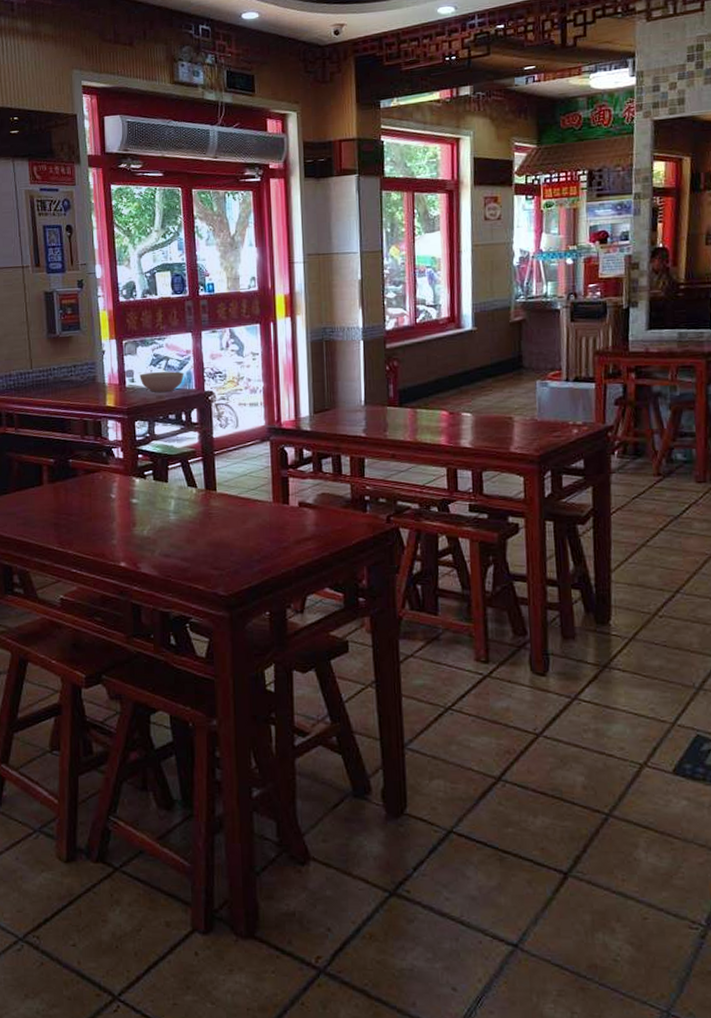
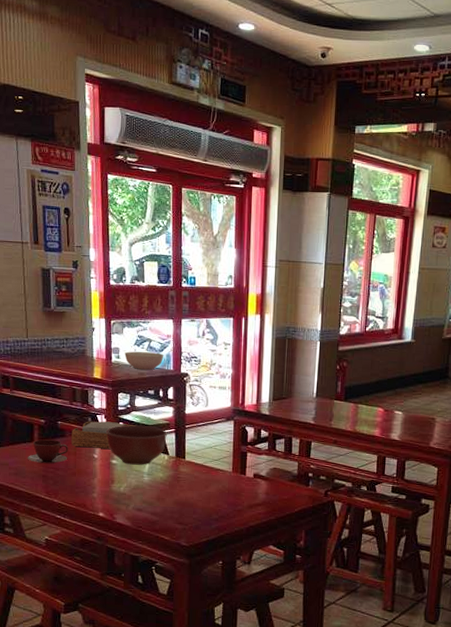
teacup: none [36,481,82,510] -> present [27,439,68,464]
napkin holder: none [85,454,156,488] -> present [71,421,135,450]
bowl: none [124,456,194,503] -> present [106,425,167,465]

